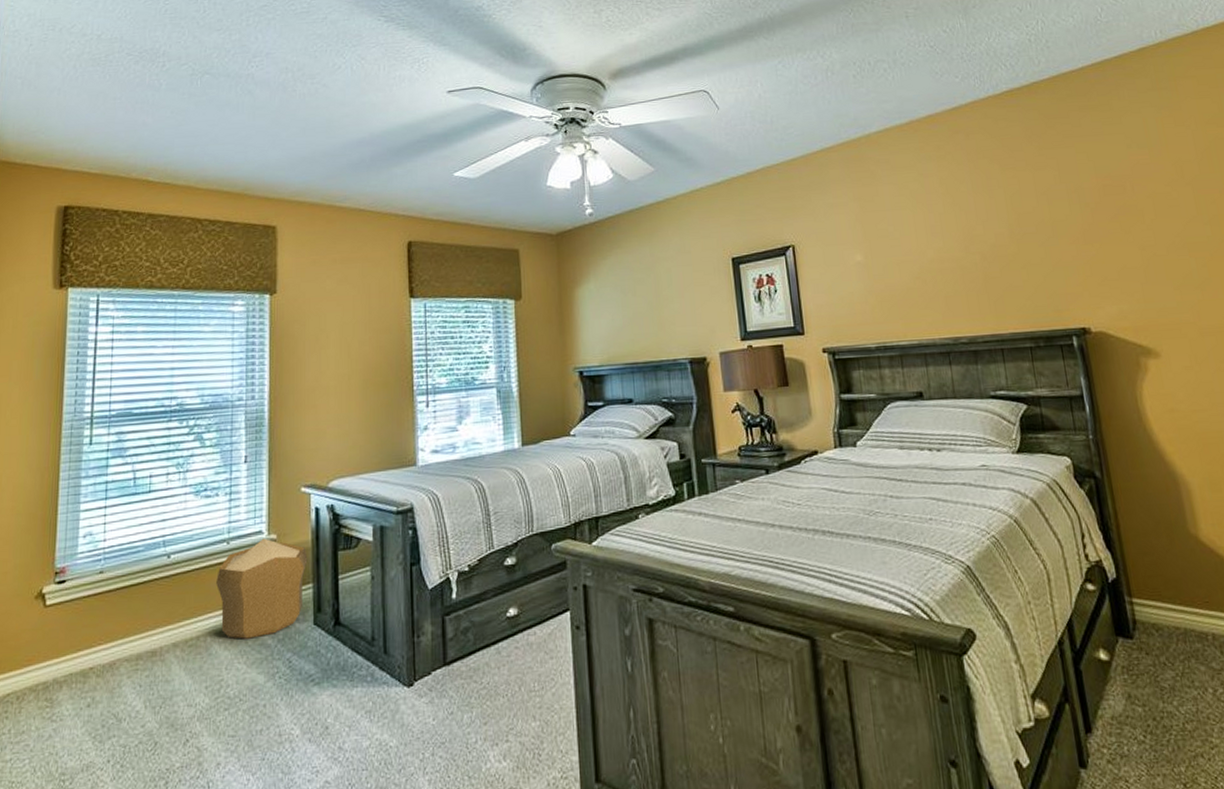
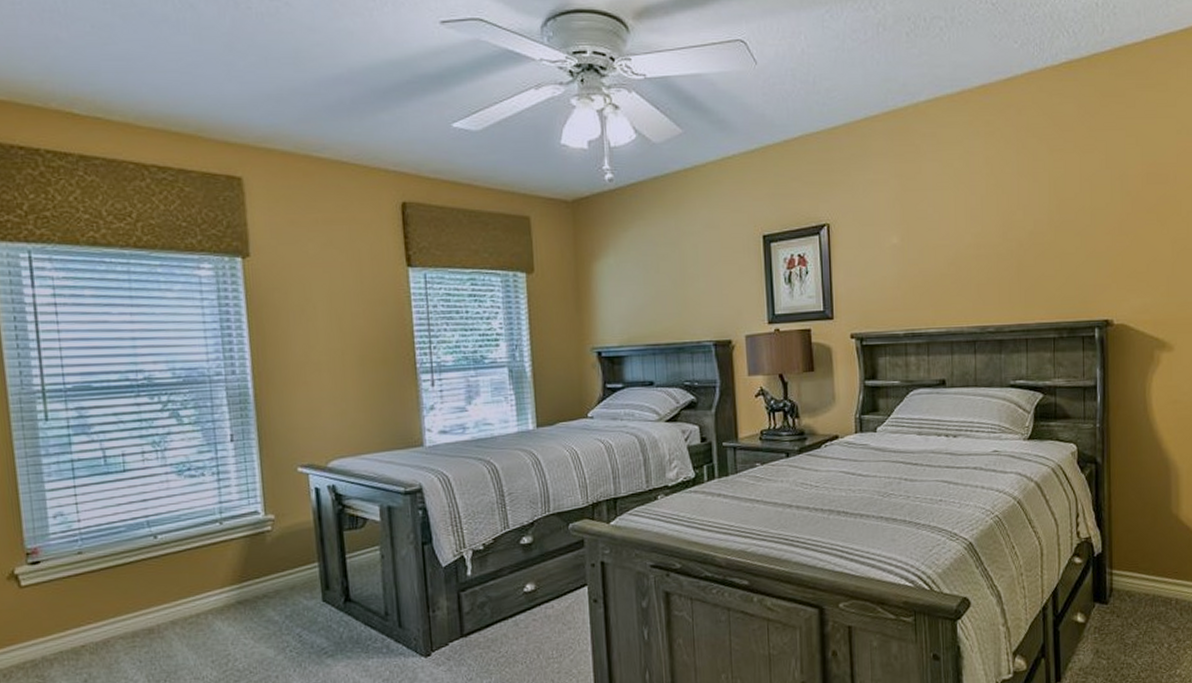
pouf: present [216,538,308,639] -> none [212,518,311,616]

